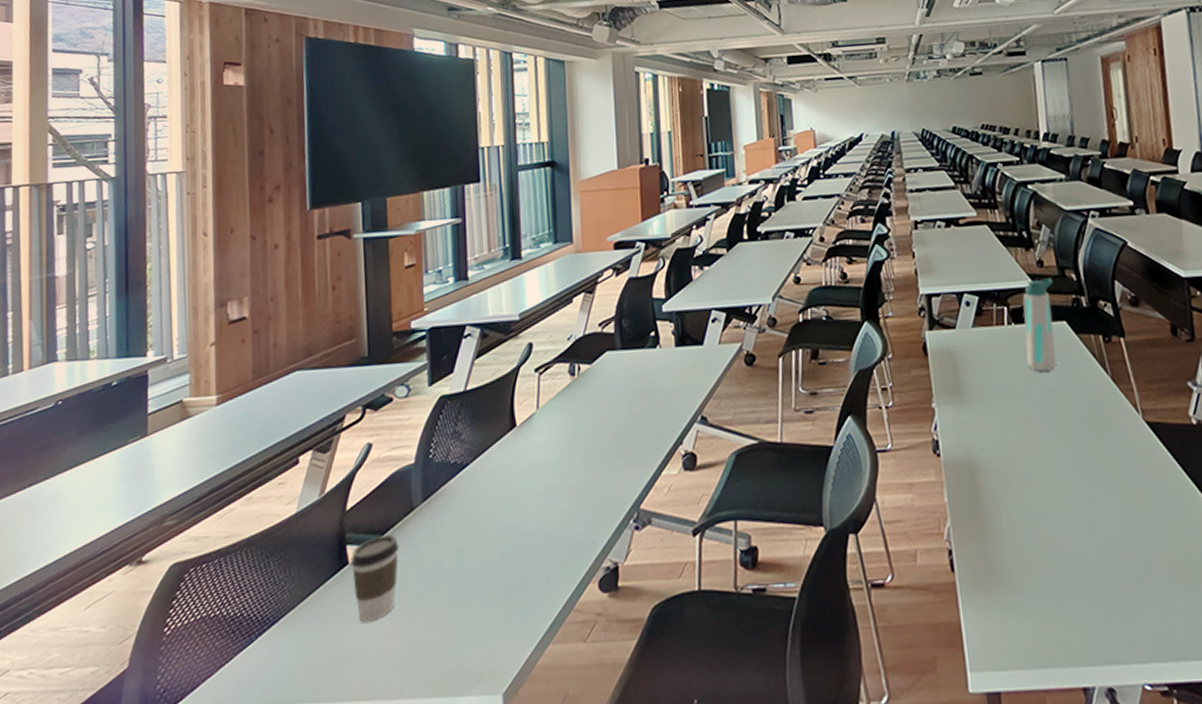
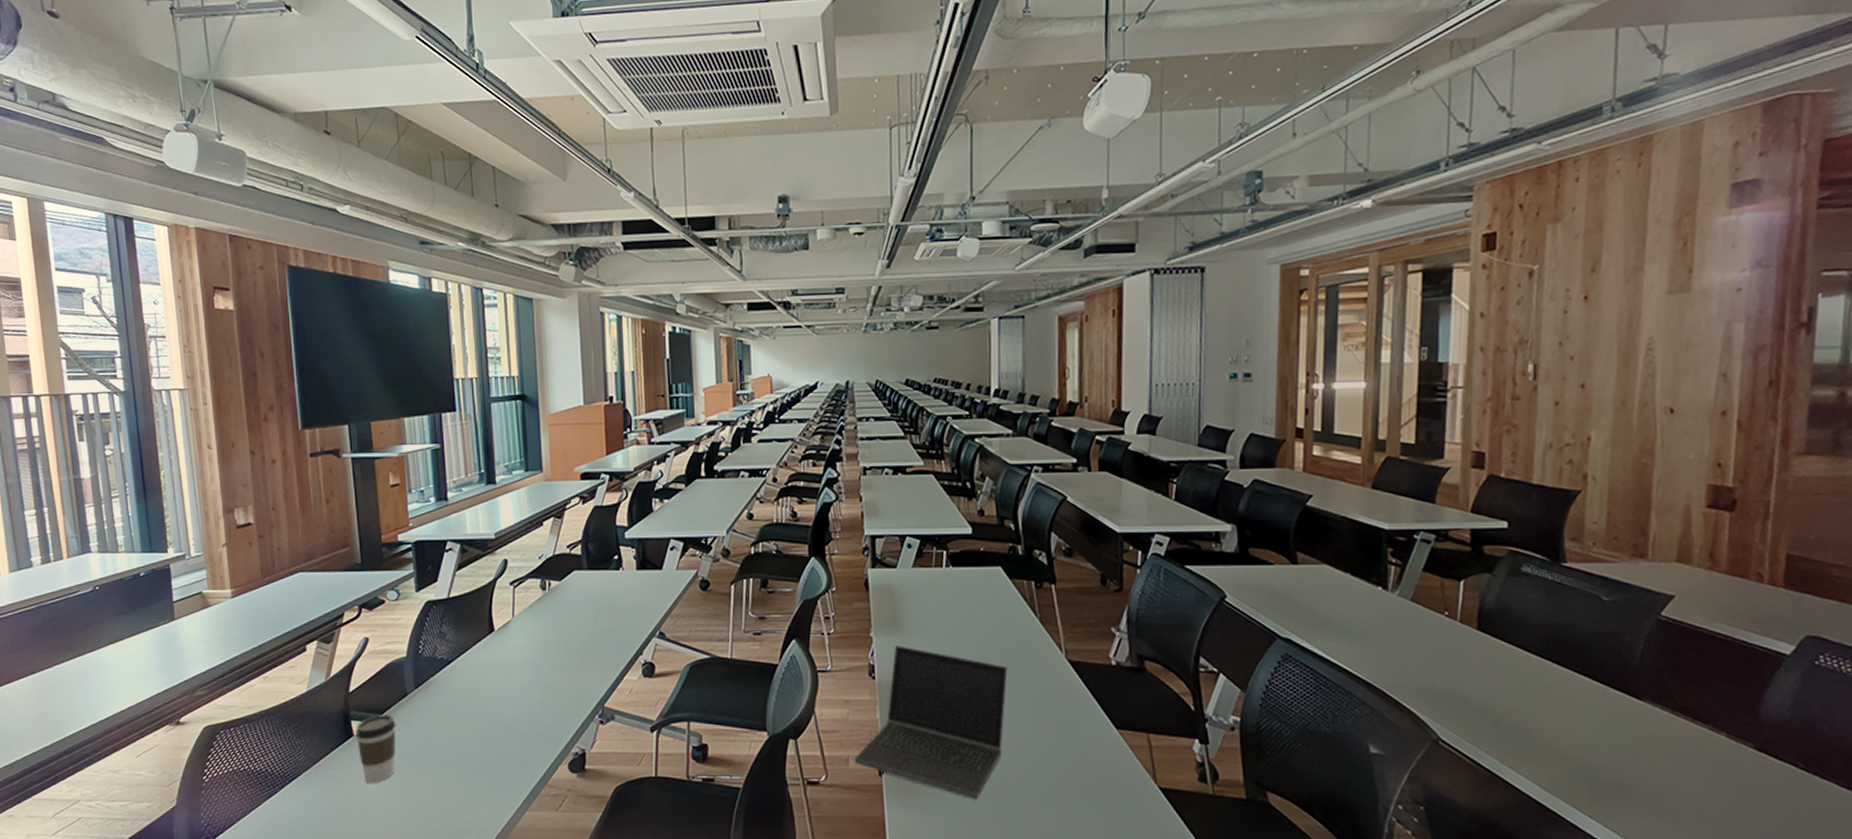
laptop computer: none [922,416,1085,594] -> present [854,646,1008,800]
water bottle: present [1022,278,1057,372] -> none [961,527,992,611]

